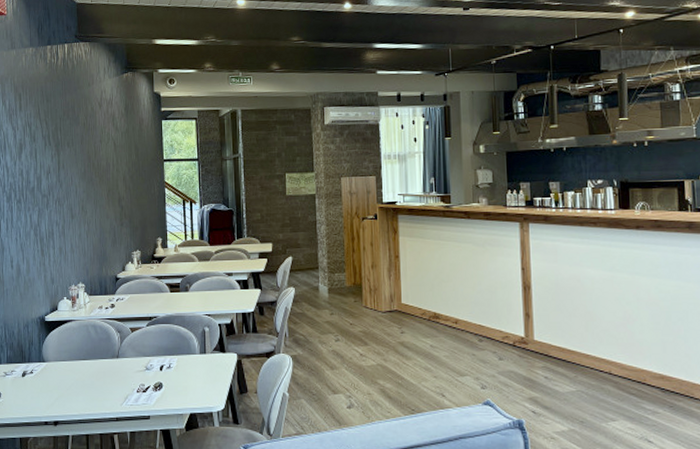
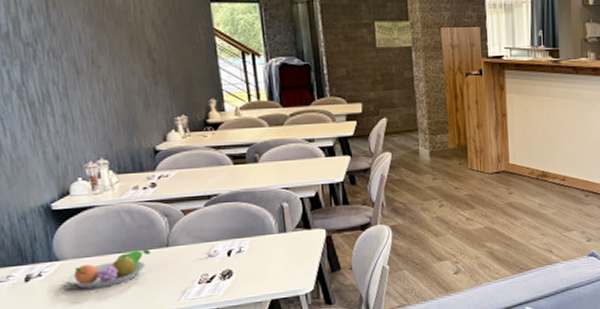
fruit bowl: none [49,358,105,387] -> present [67,249,150,289]

